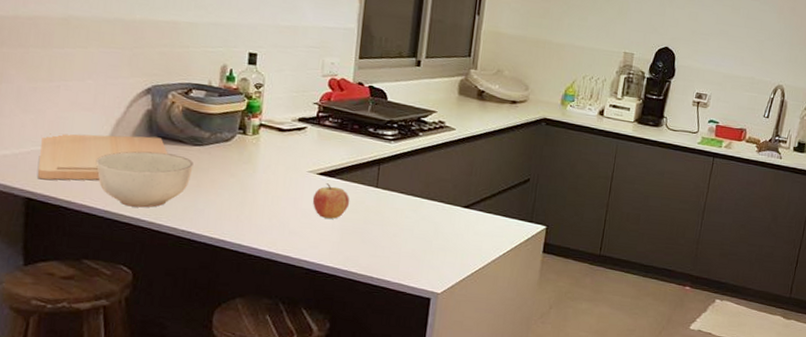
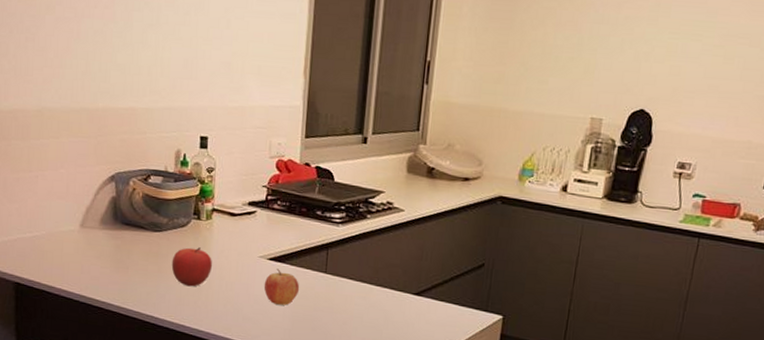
cutting board: present [37,133,168,180] -> none [23,221,132,266]
bowl: present [95,151,194,208] -> none [70,237,154,293]
fruit: none [212,162,258,201] -> present [171,247,213,287]

